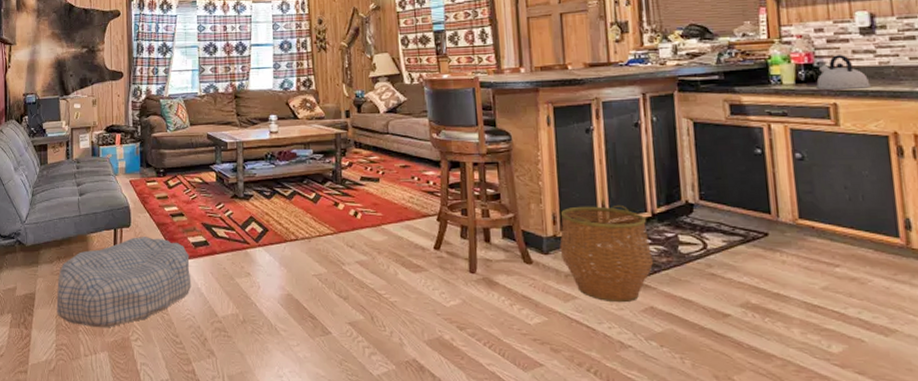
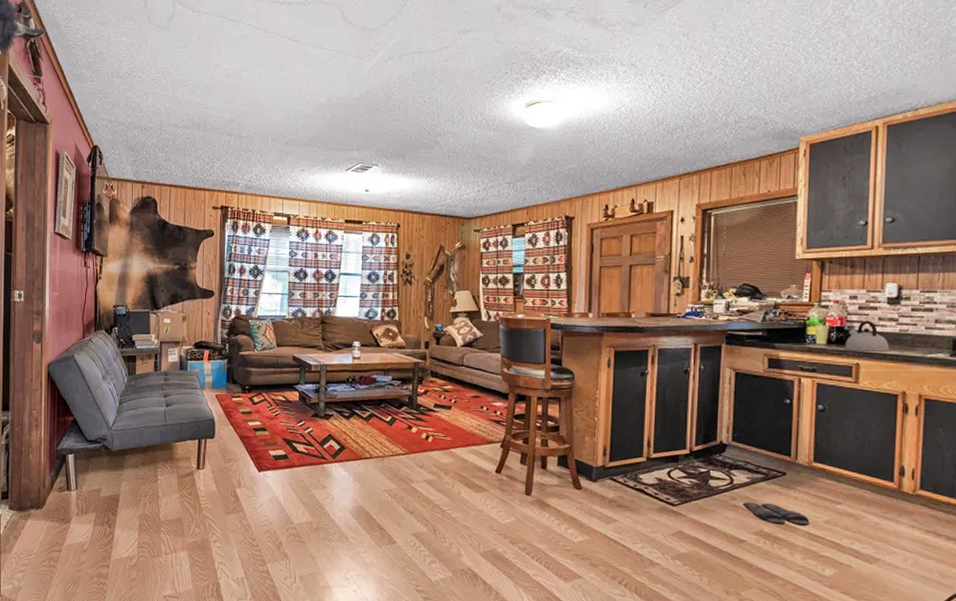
dog bed: present [56,237,192,327] -> none [140,448,270,529]
basket: present [559,204,654,302] -> none [607,441,687,526]
slippers: none [722,270,805,294] -> present [744,502,810,526]

